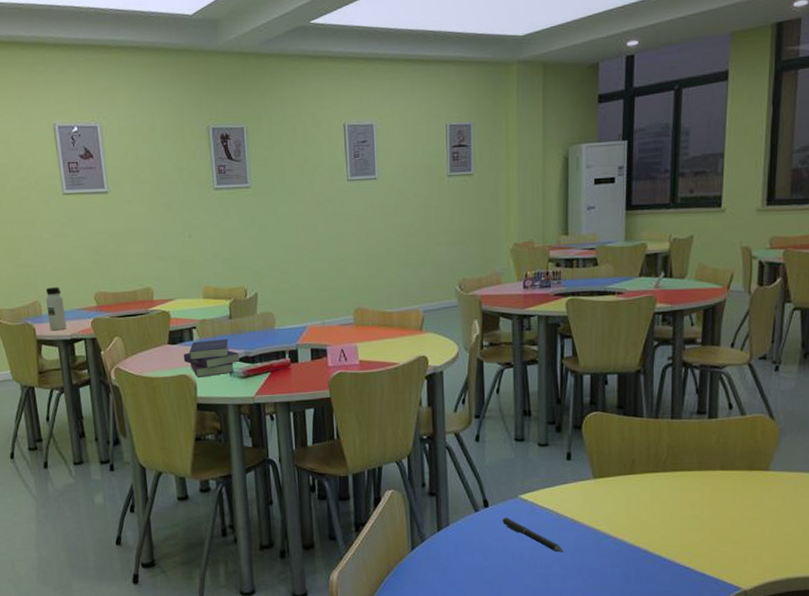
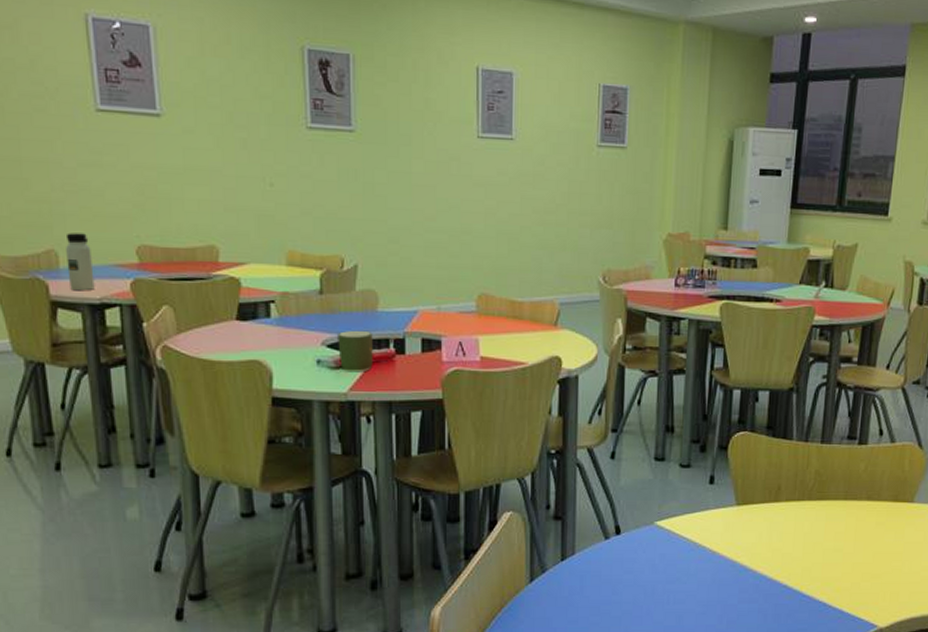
book: present [183,338,240,378] -> none [256,318,330,365]
mug: none [245,345,273,380] -> present [338,330,373,373]
pen: present [502,518,564,553] -> none [635,547,700,587]

